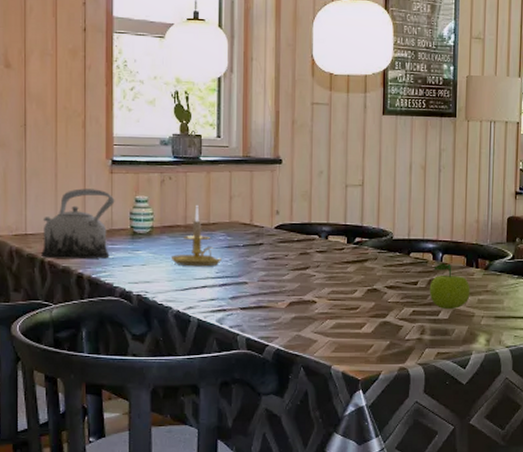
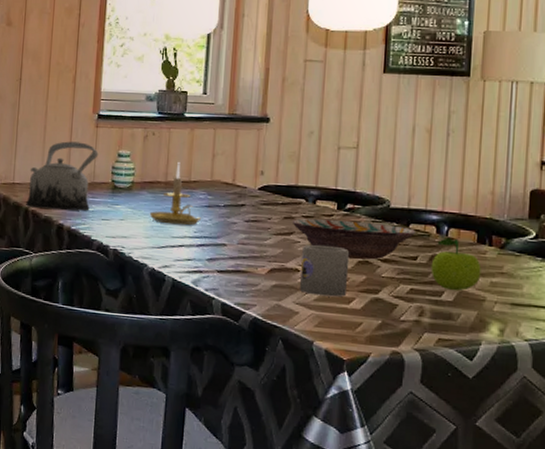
decorative bowl: none [307,252,415,287] -> present [292,218,415,260]
mug: none [317,277,360,324] -> present [300,244,350,297]

